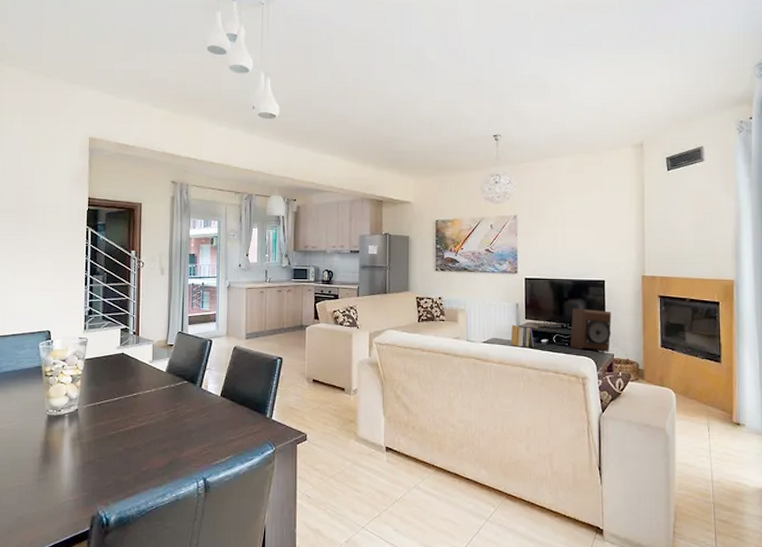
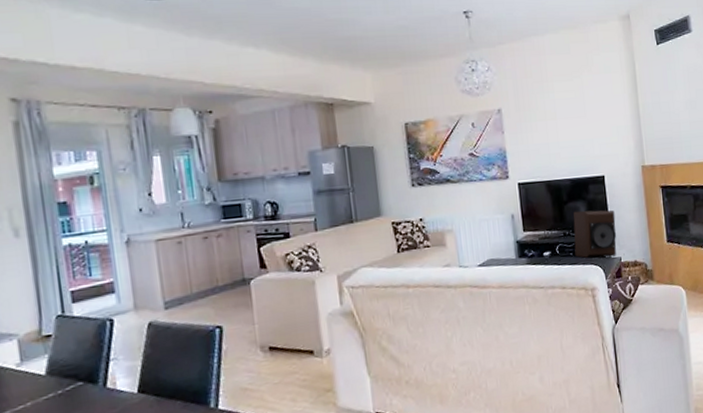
books: present [510,324,534,348] -> none [509,238,537,265]

